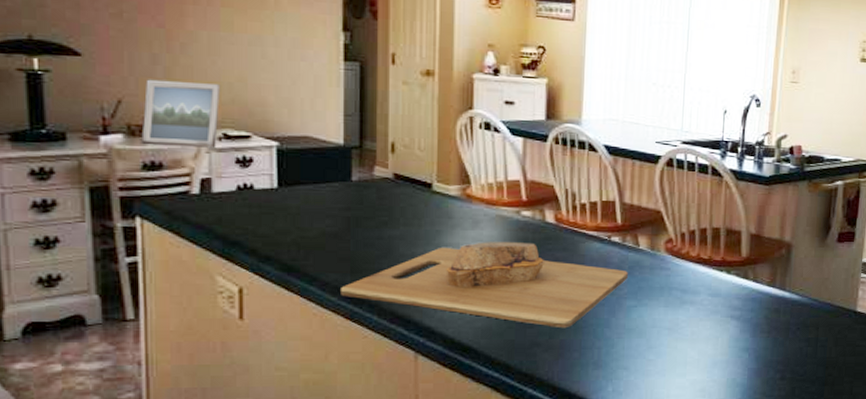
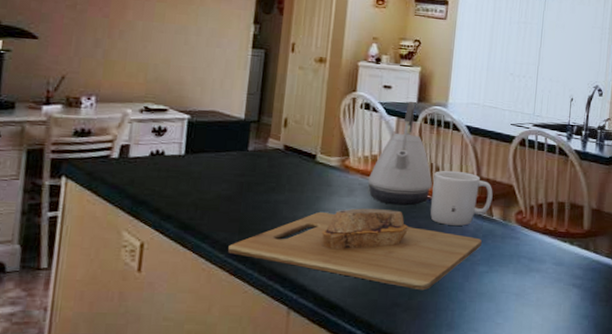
picture frame: present [141,79,221,148] -> none [76,59,148,119]
kettle: none [494,118,569,237] -> present [367,101,433,206]
mug: none [567,196,638,257] -> present [430,170,493,226]

